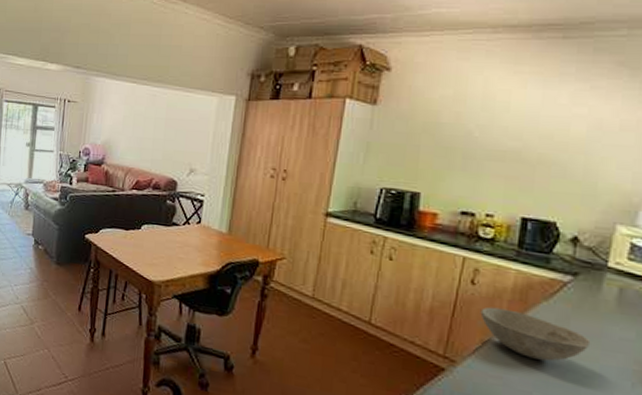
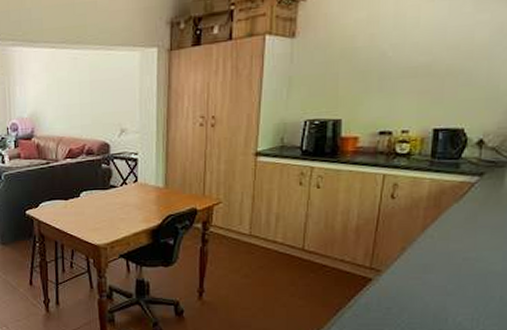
bowl: present [480,307,591,362] -> none [400,216,495,256]

